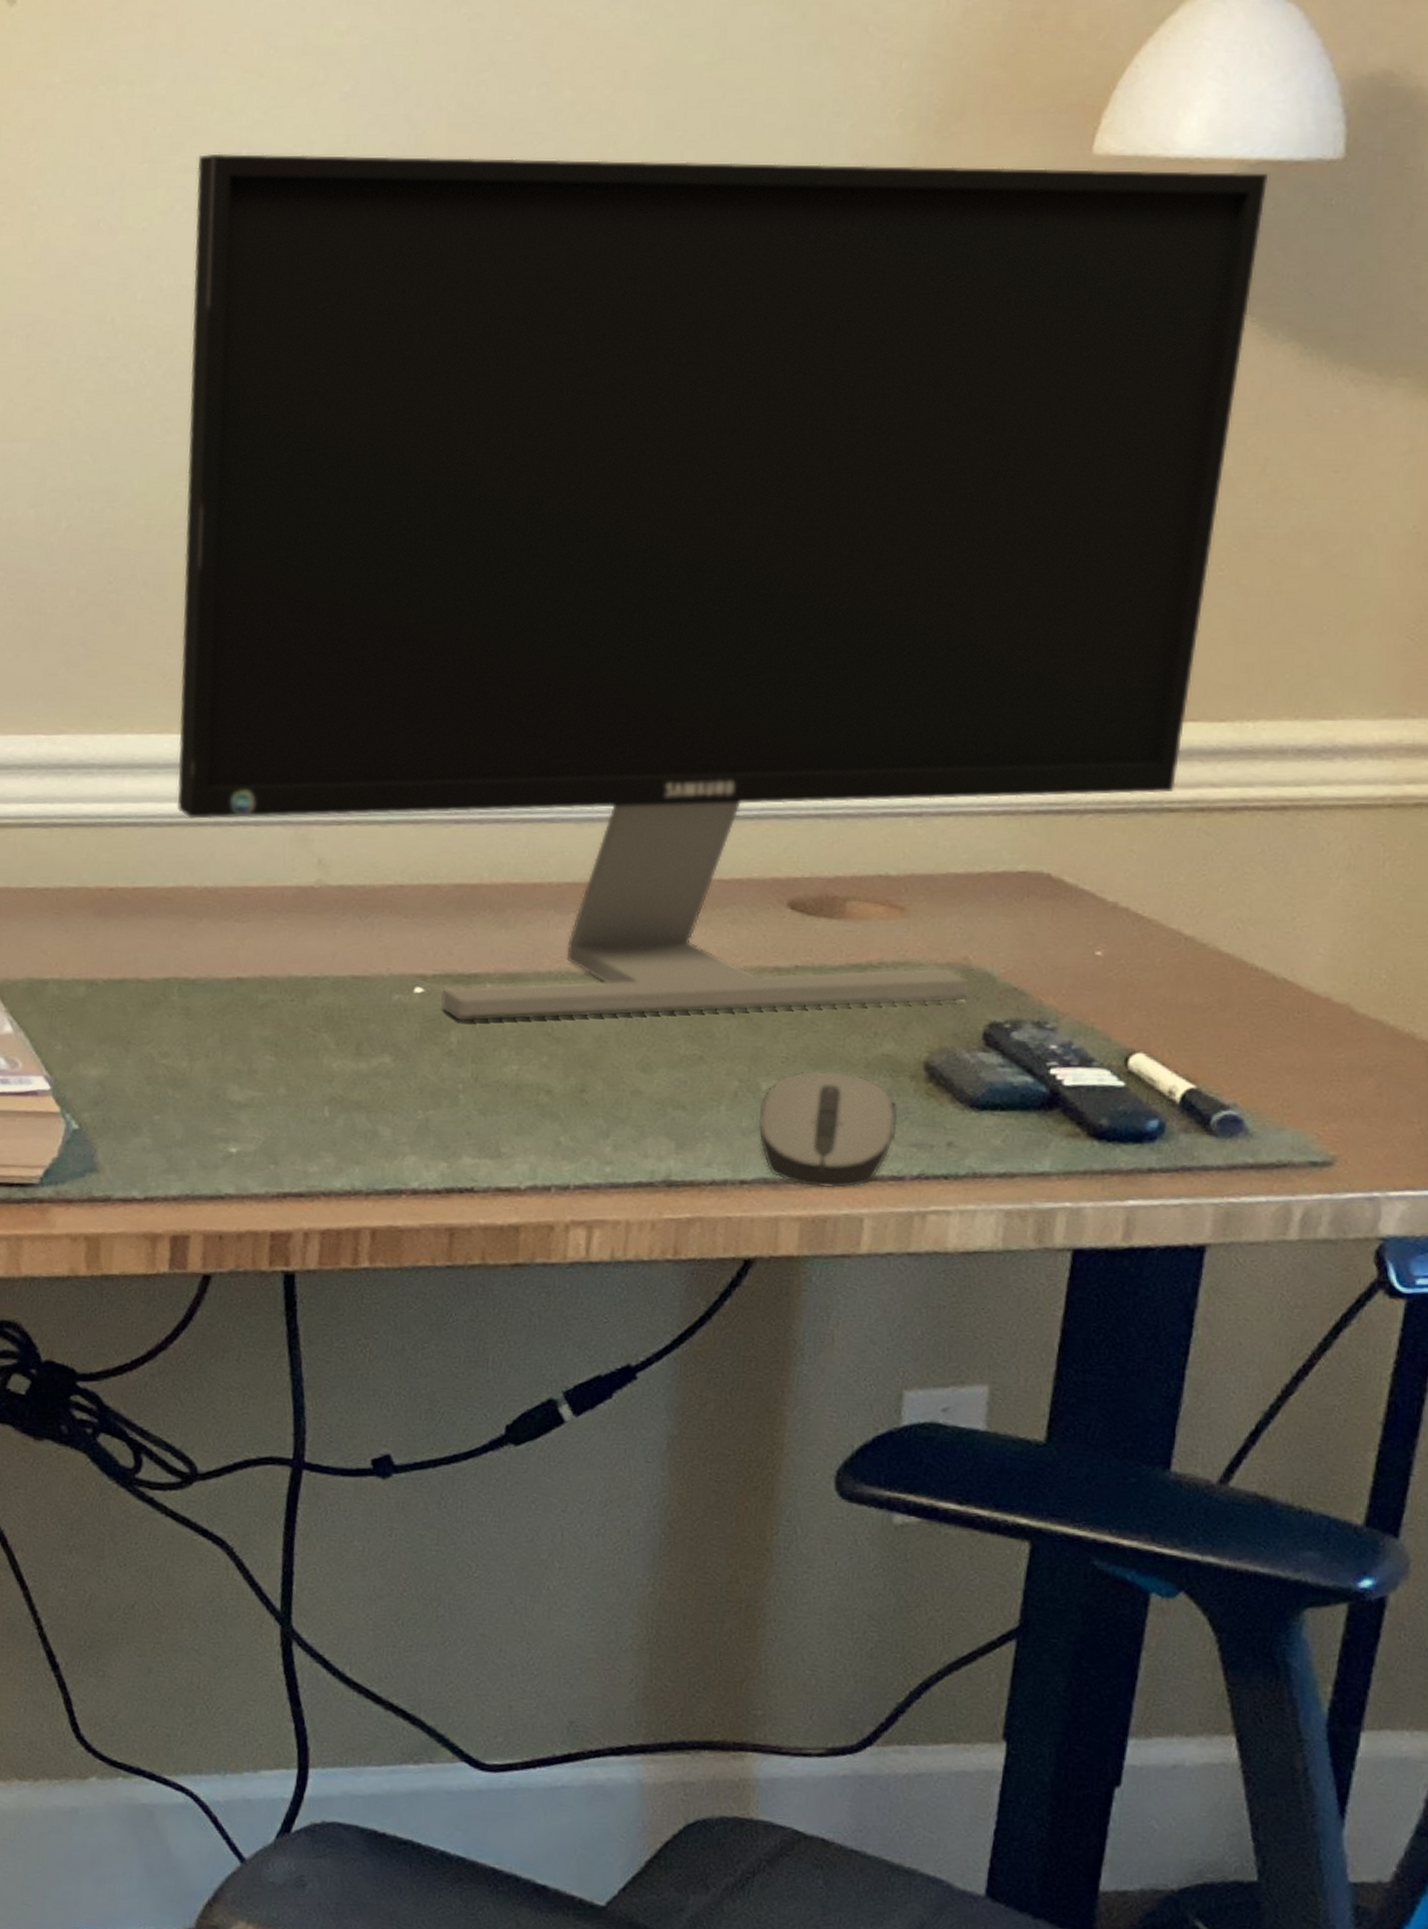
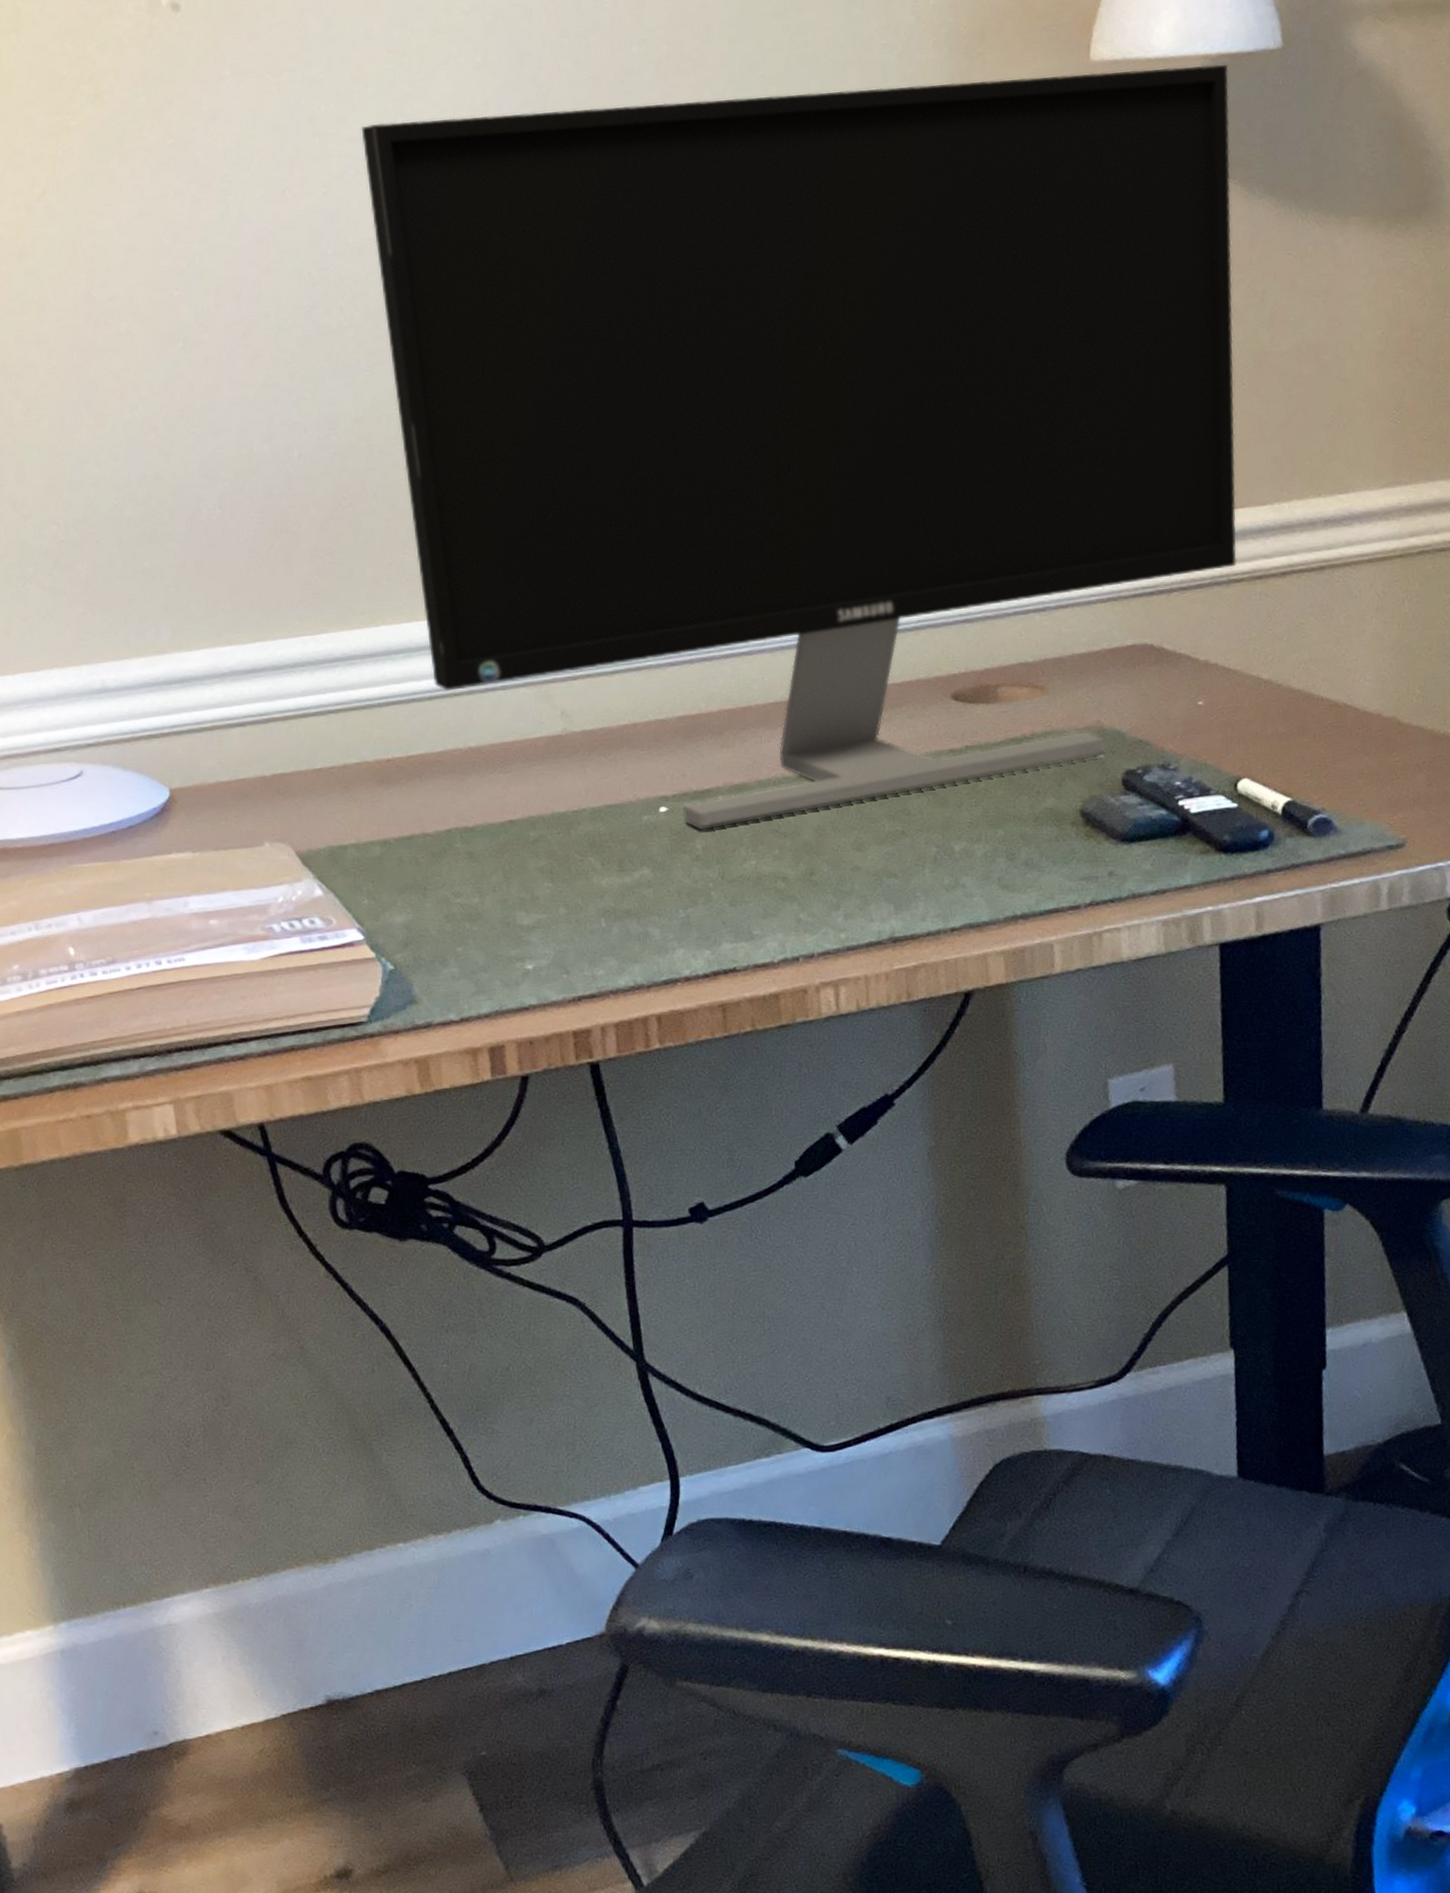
computer mouse: present [758,1070,897,1188] -> none [956,827,1068,925]

